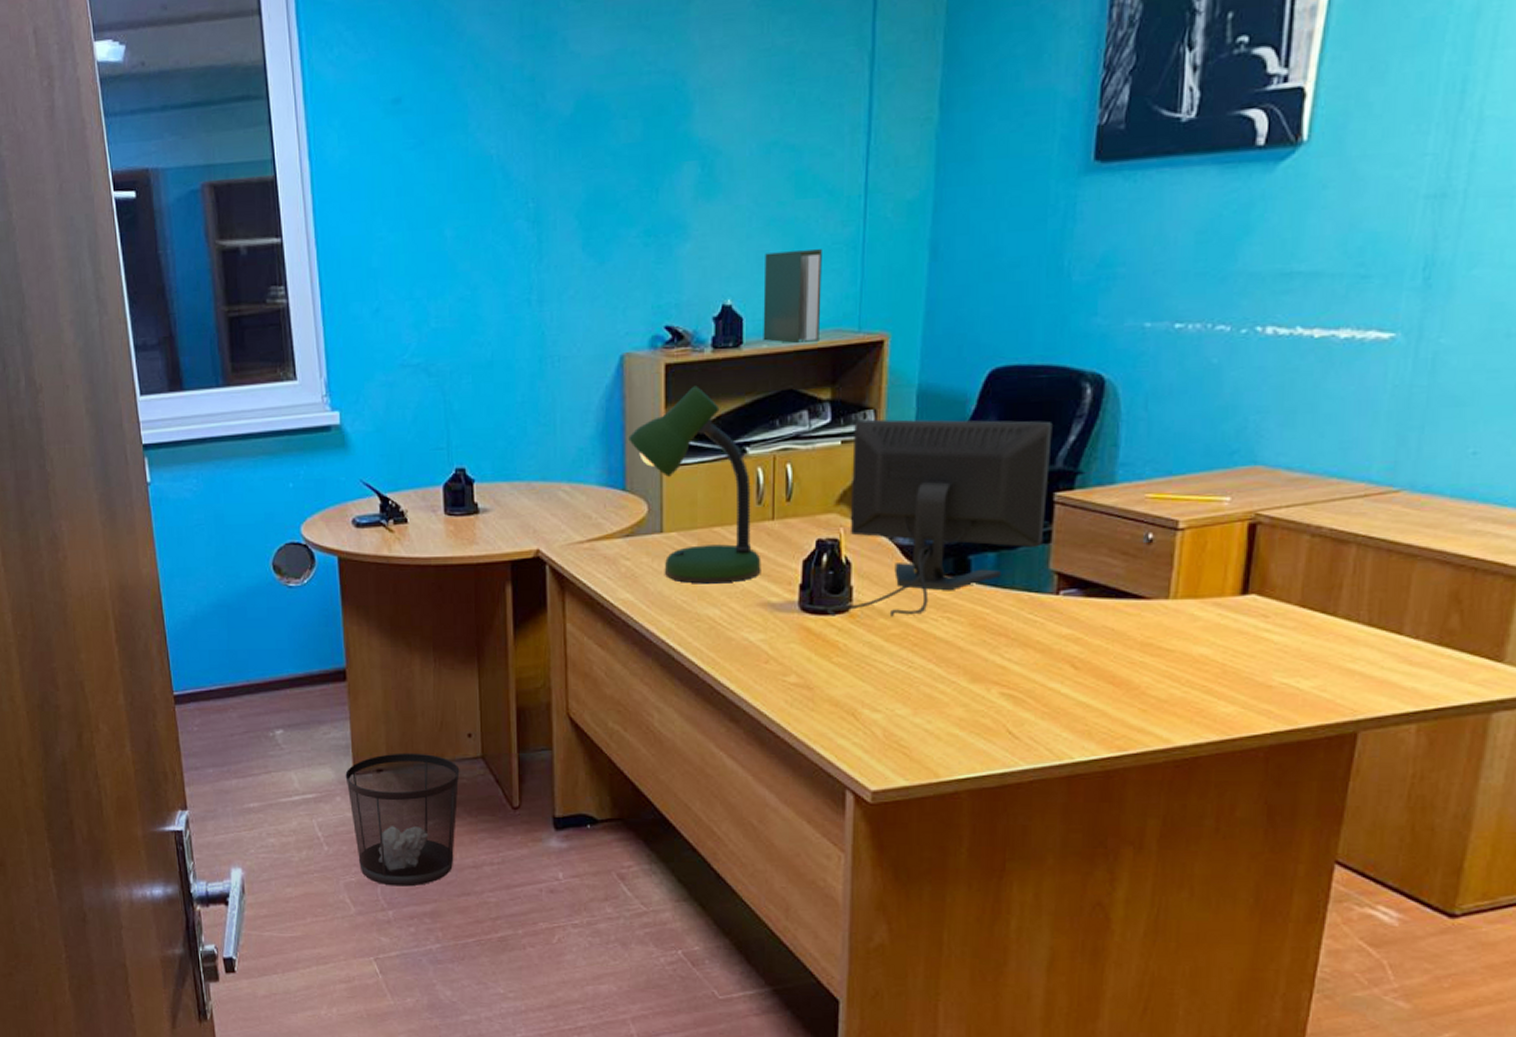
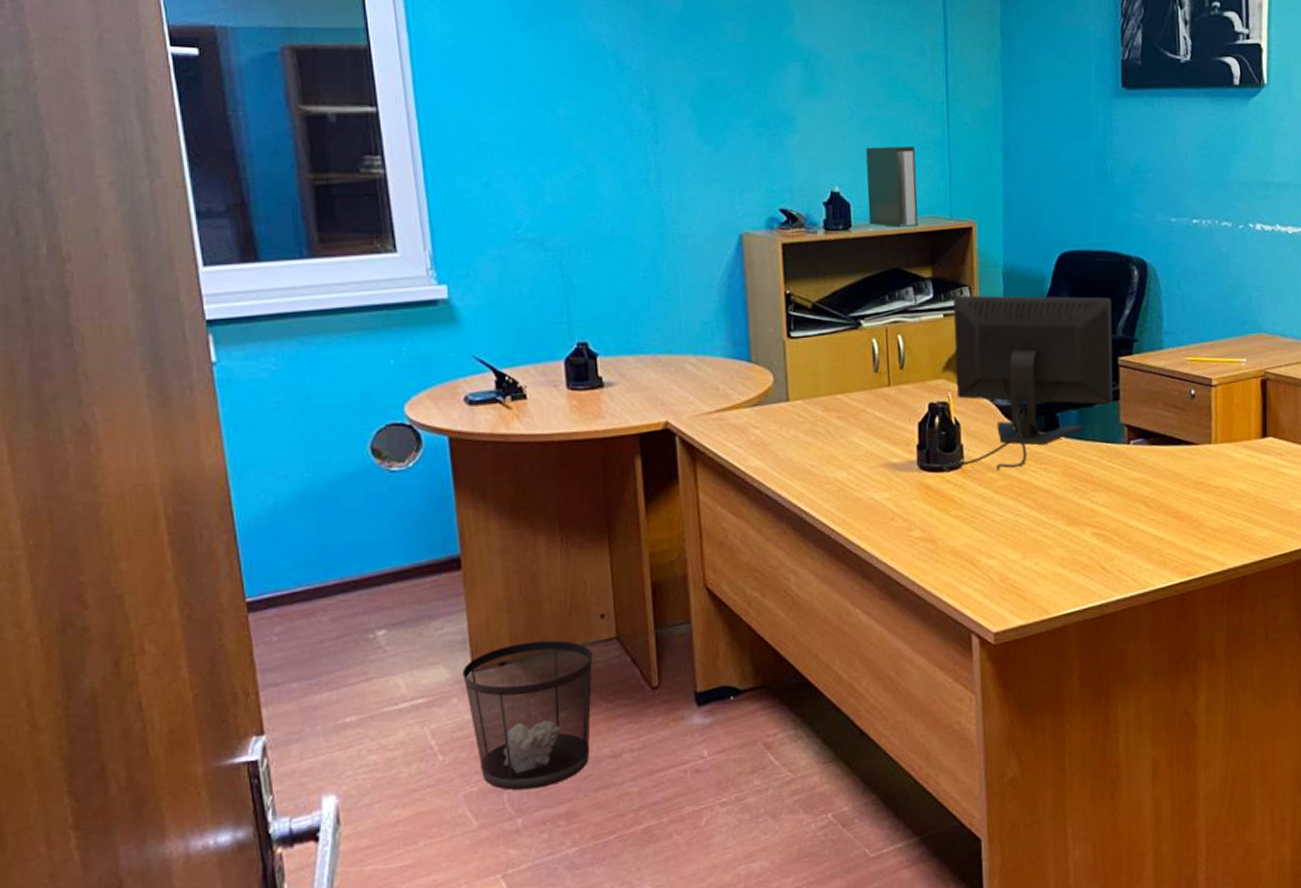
desk lamp: present [628,385,761,584] -> none [751,264,882,448]

